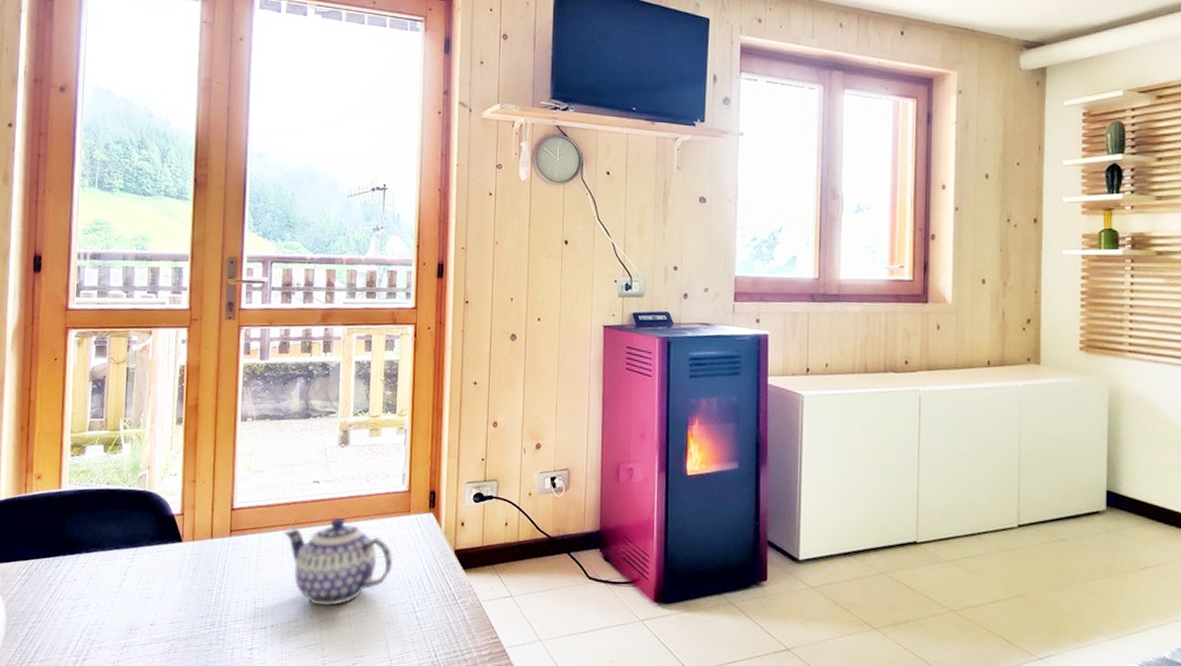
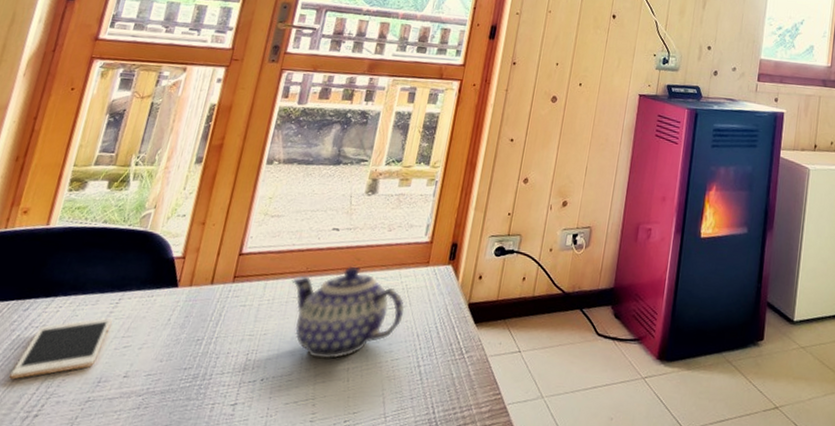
cell phone: none [56,571,131,628] -> present [9,317,113,380]

